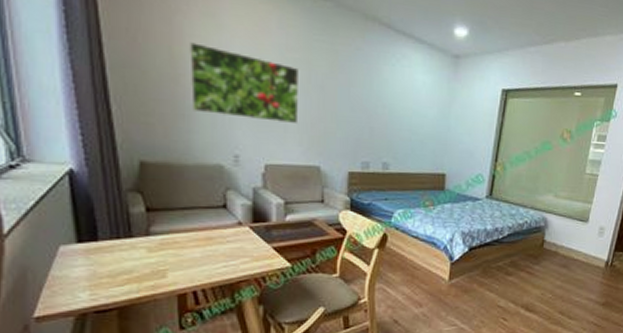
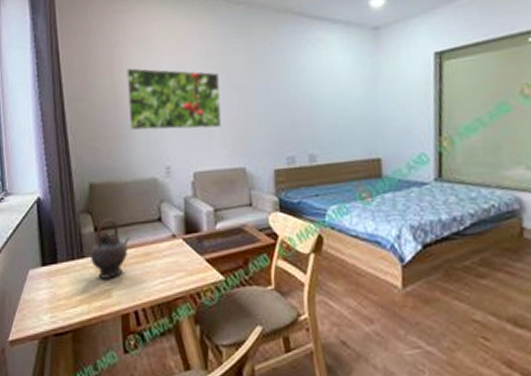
teapot: none [140,200,189,259] -> present [89,219,130,279]

